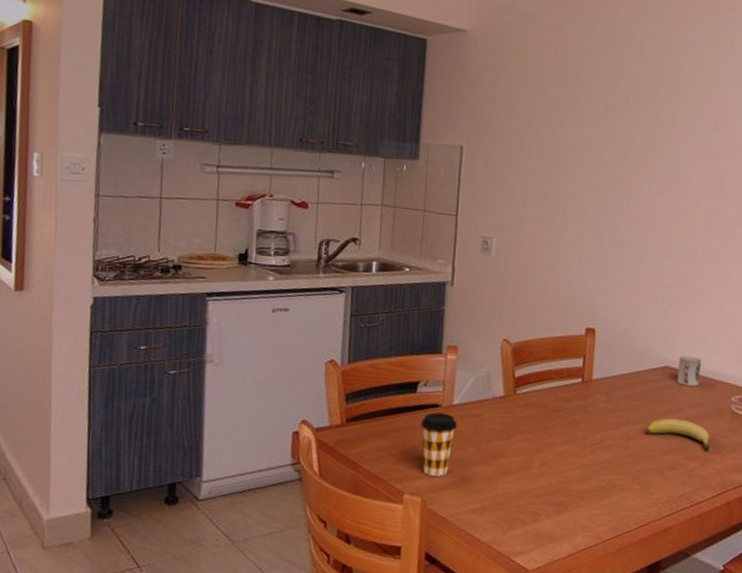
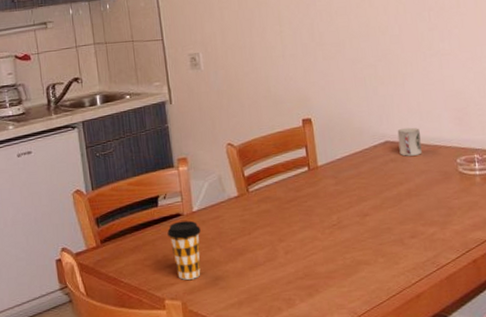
fruit: present [646,418,711,451] -> none [379,188,446,215]

